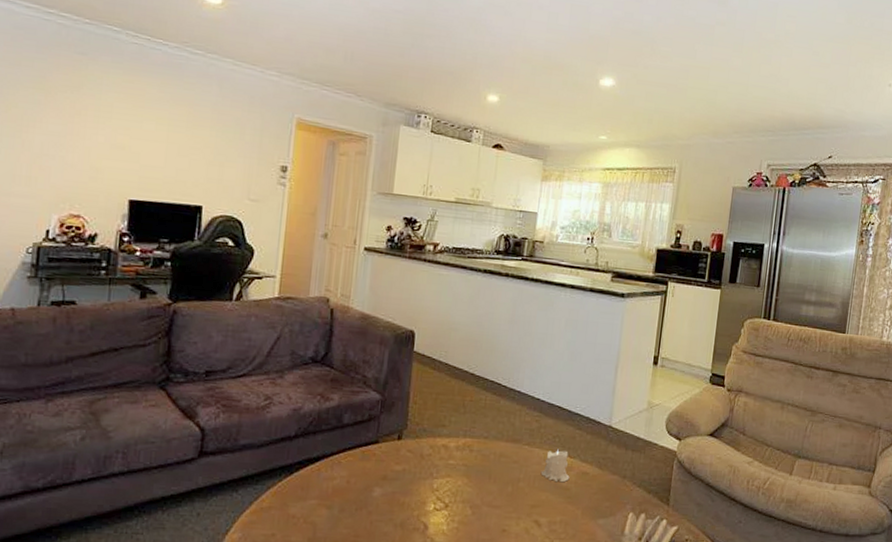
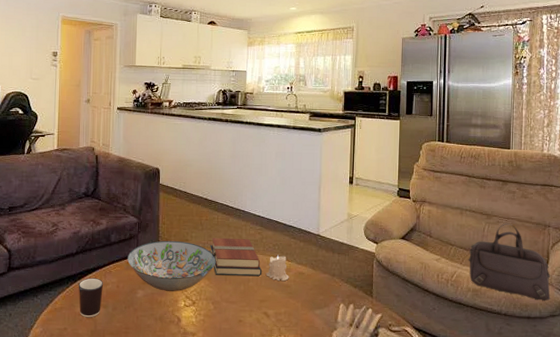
mug: none [294,469,329,521] -> present [78,278,103,317]
decorative bowl: none [363,424,480,492] -> present [127,240,216,292]
books: none [472,423,537,475] -> present [210,237,262,276]
handbag: none [784,422,876,517] -> present [468,223,551,302]

